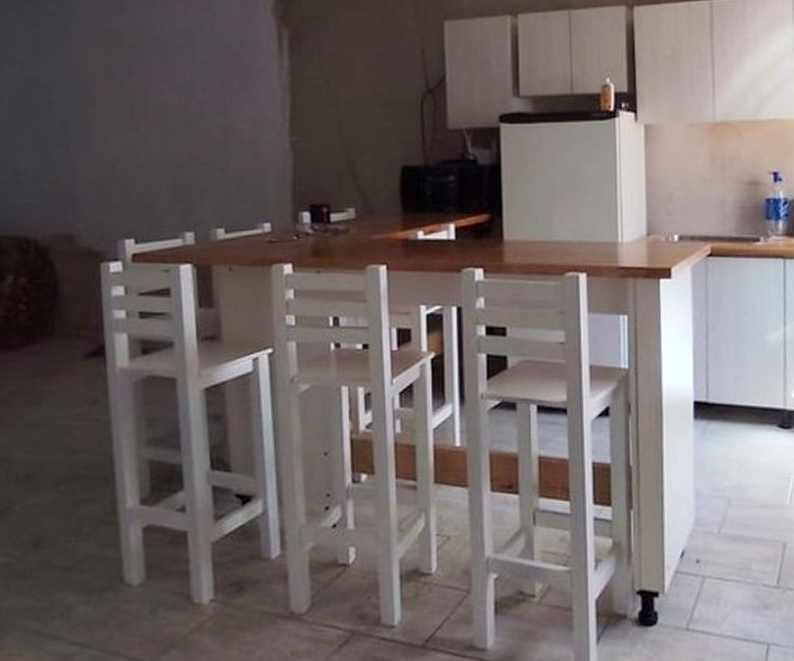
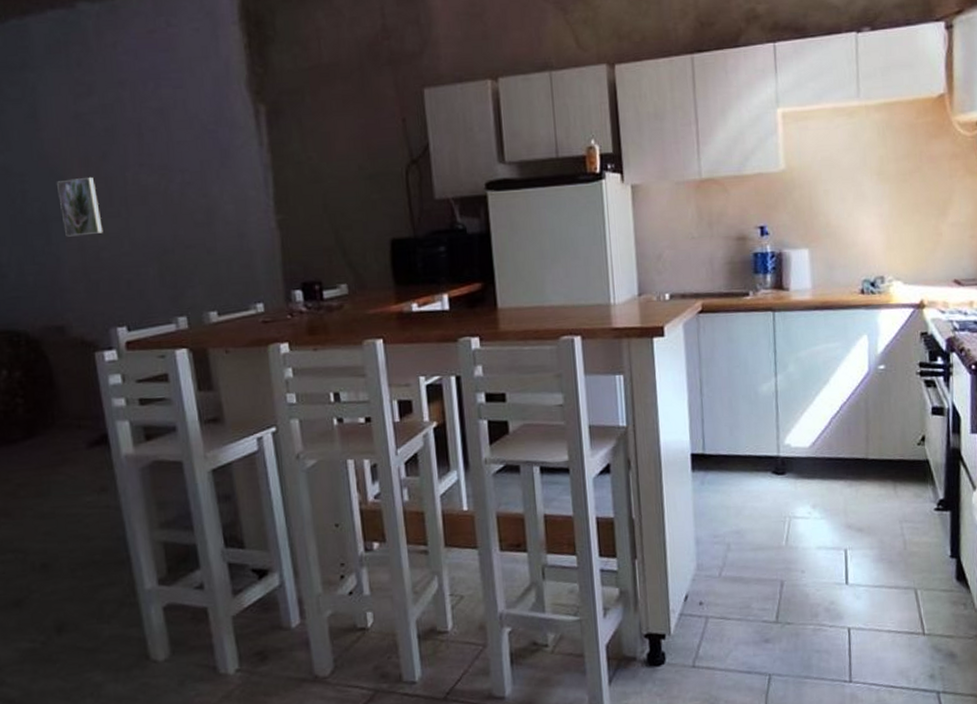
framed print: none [81,92,121,148] -> present [57,178,103,237]

